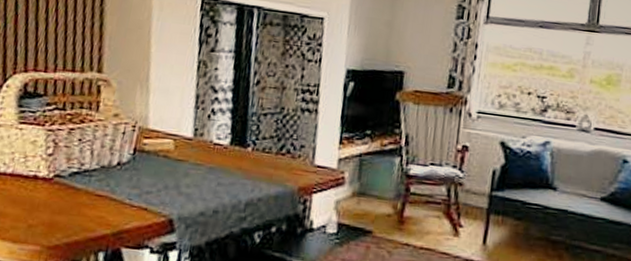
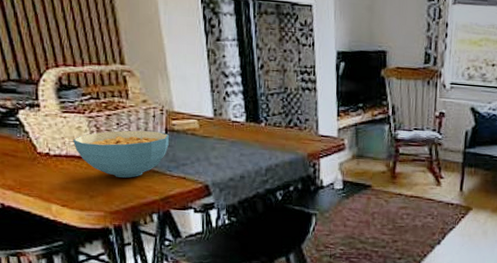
cereal bowl: none [23,147,137,205] -> present [73,130,169,178]

